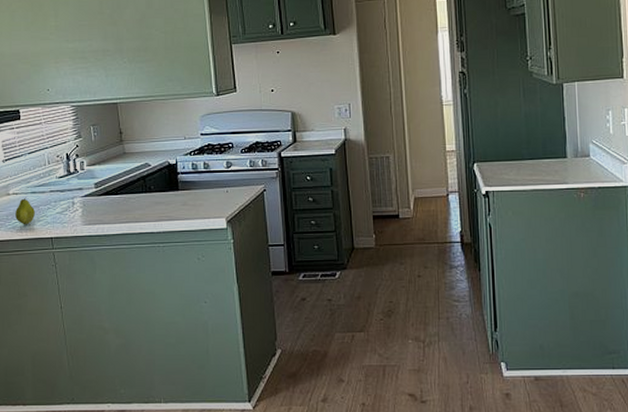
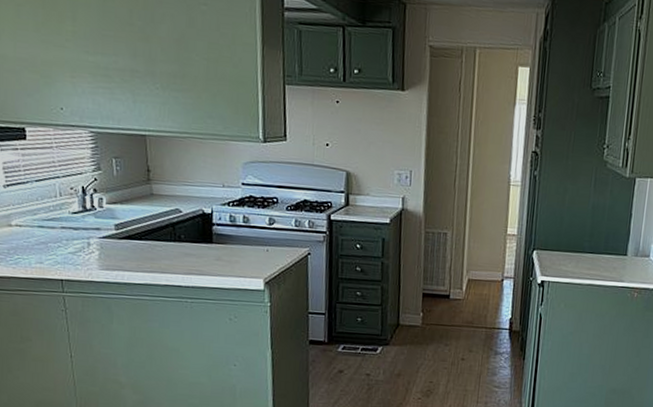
fruit: present [15,197,35,225] -> none [18,231,42,263]

